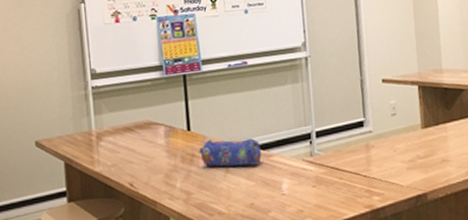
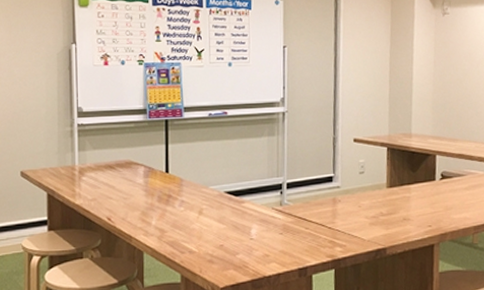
pencil case: present [198,138,262,167] -> none [175,181,234,210]

